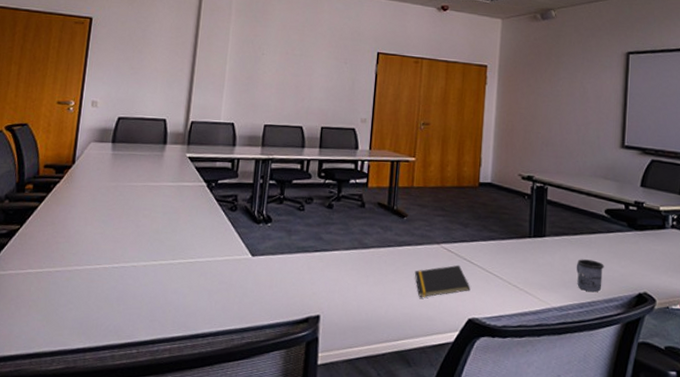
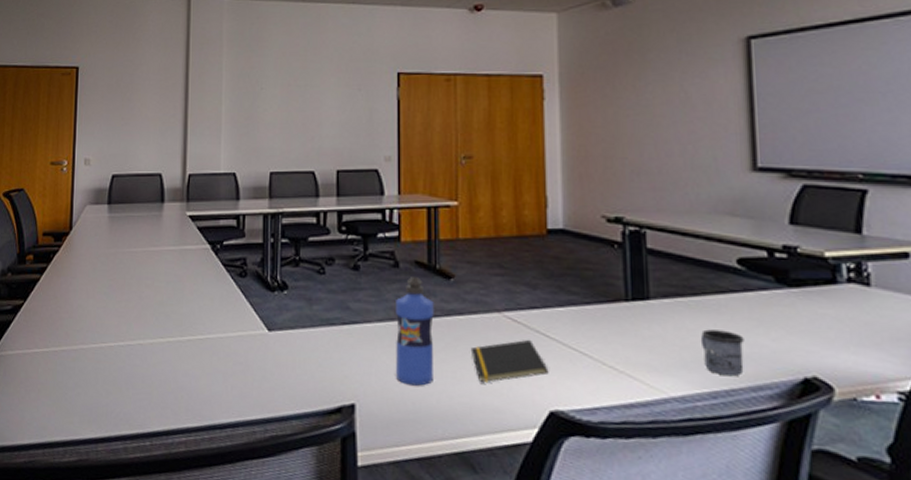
water bottle: none [355,215,390,301] -> present [396,277,434,386]

